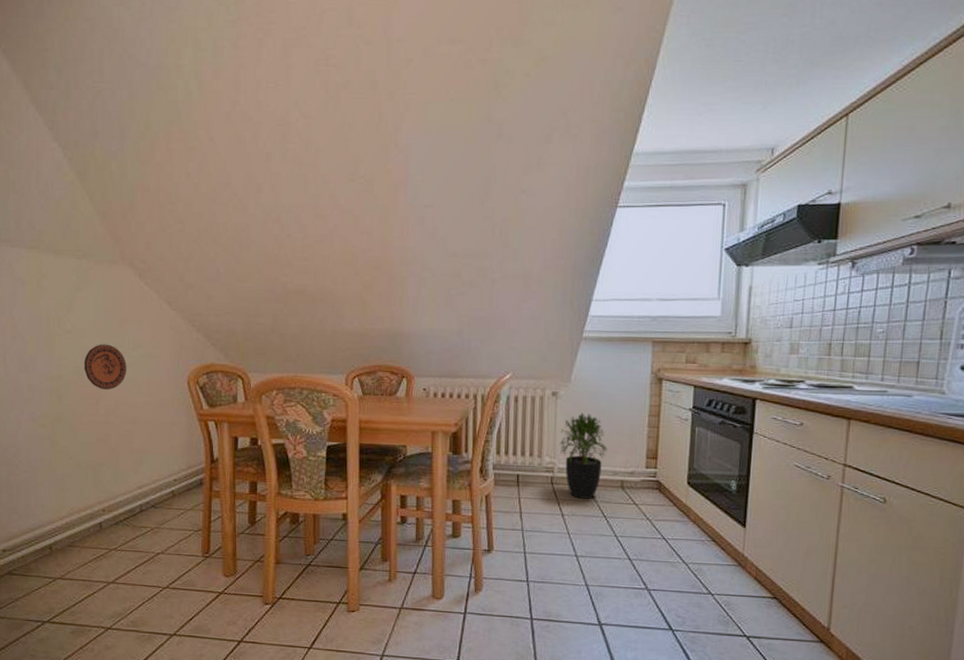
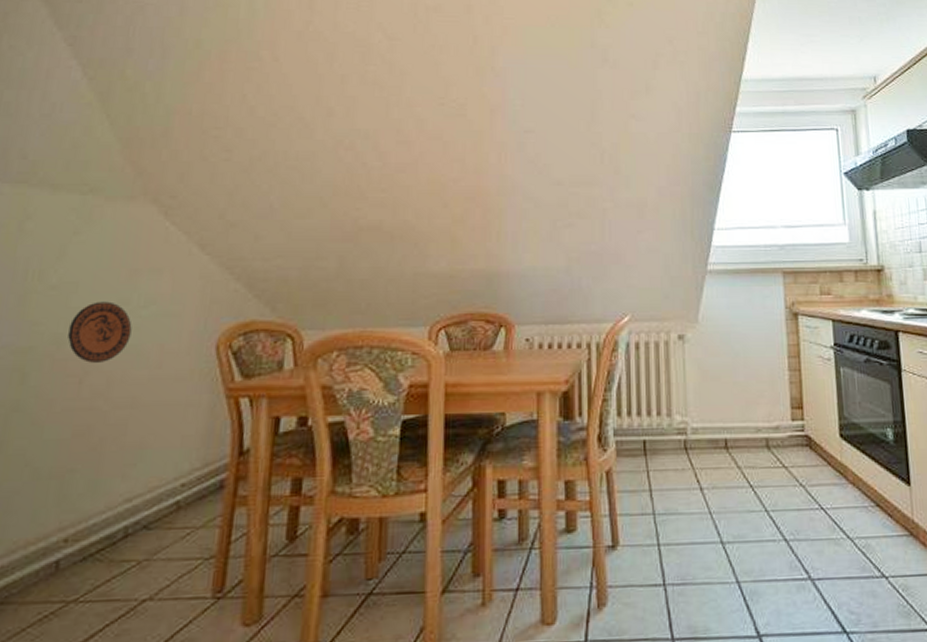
potted plant: present [558,412,609,499] -> none [690,357,748,466]

